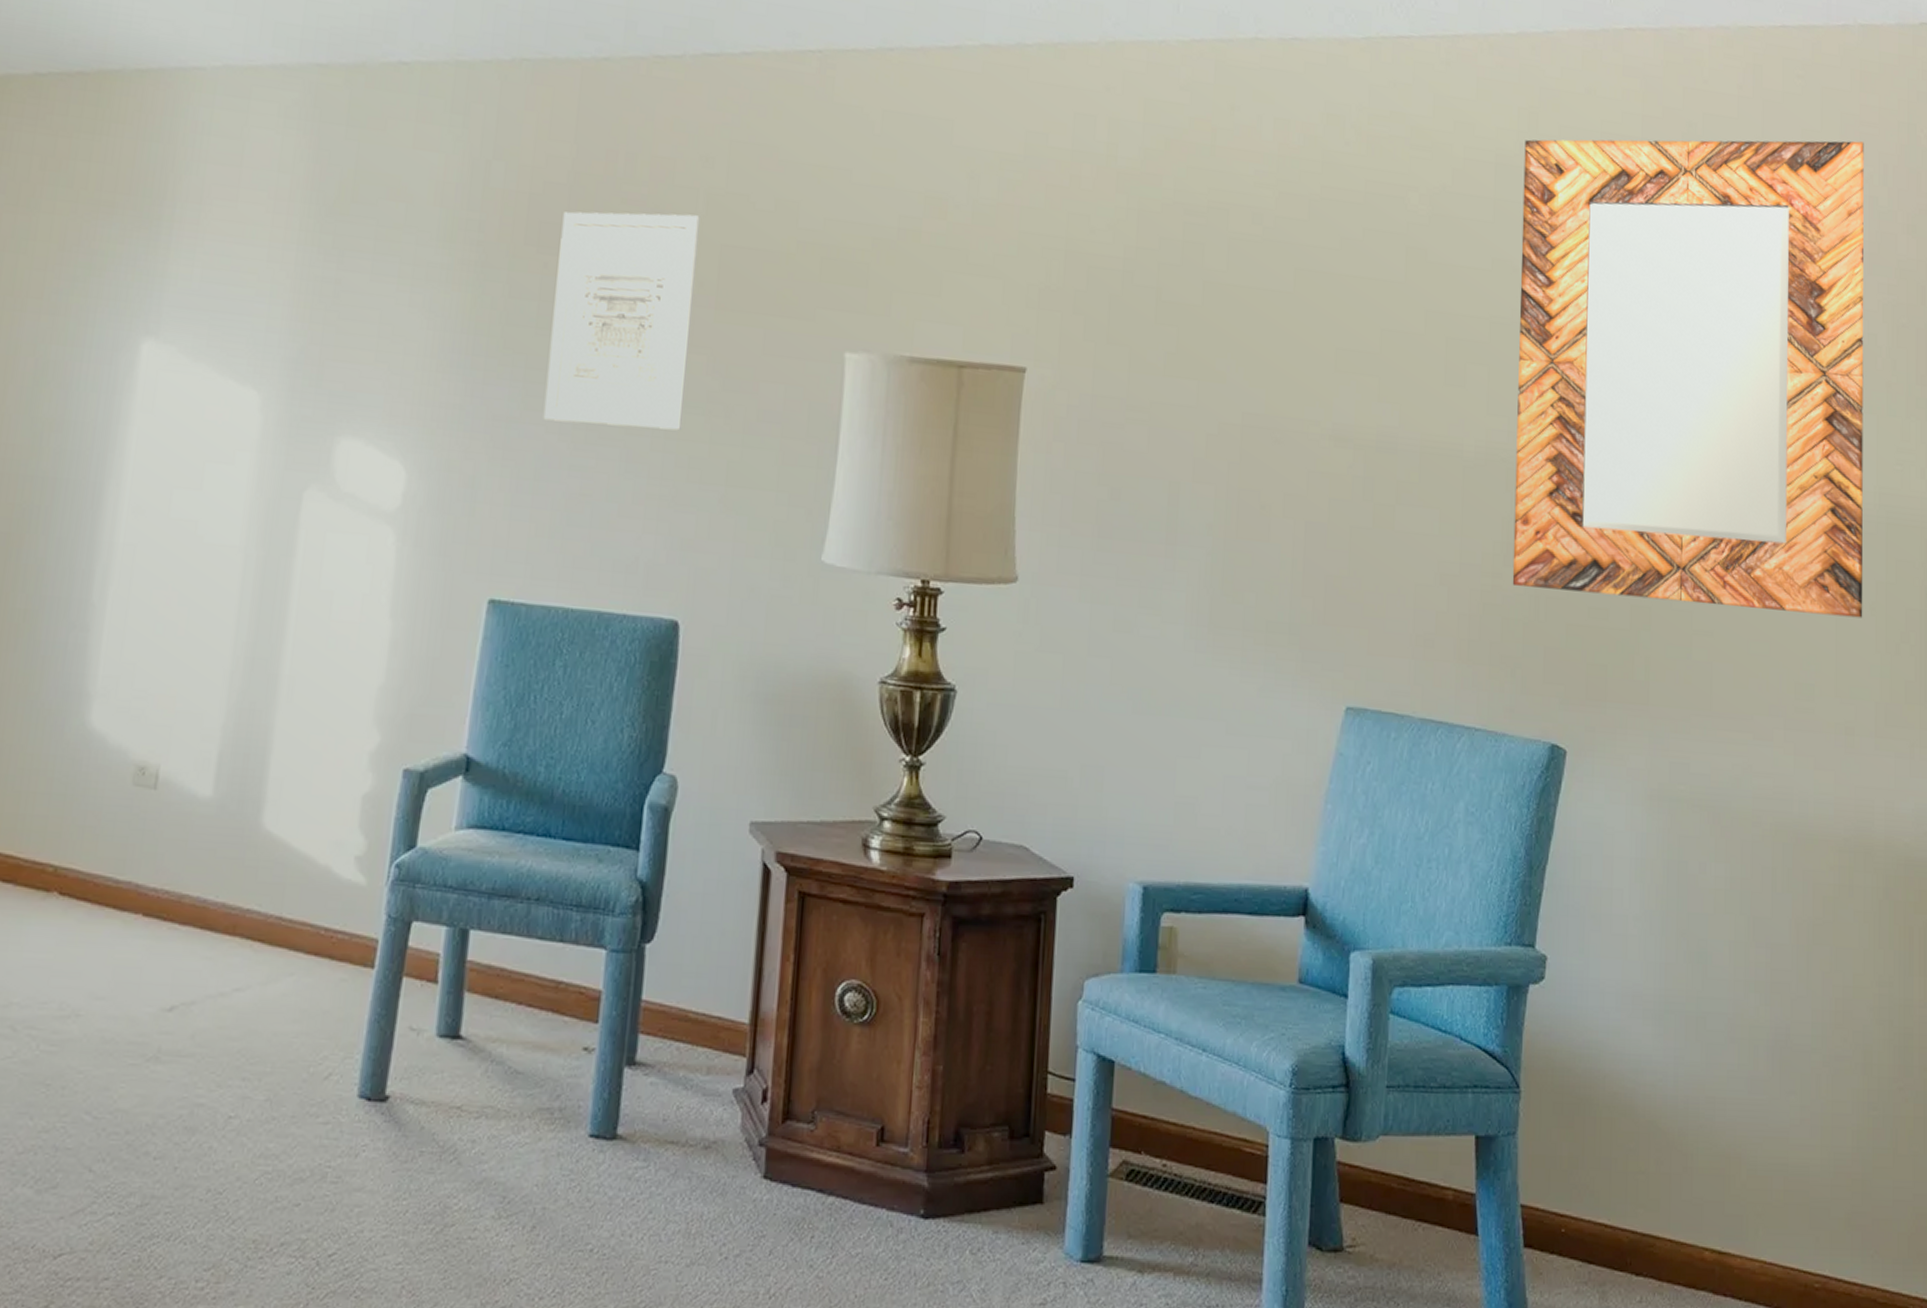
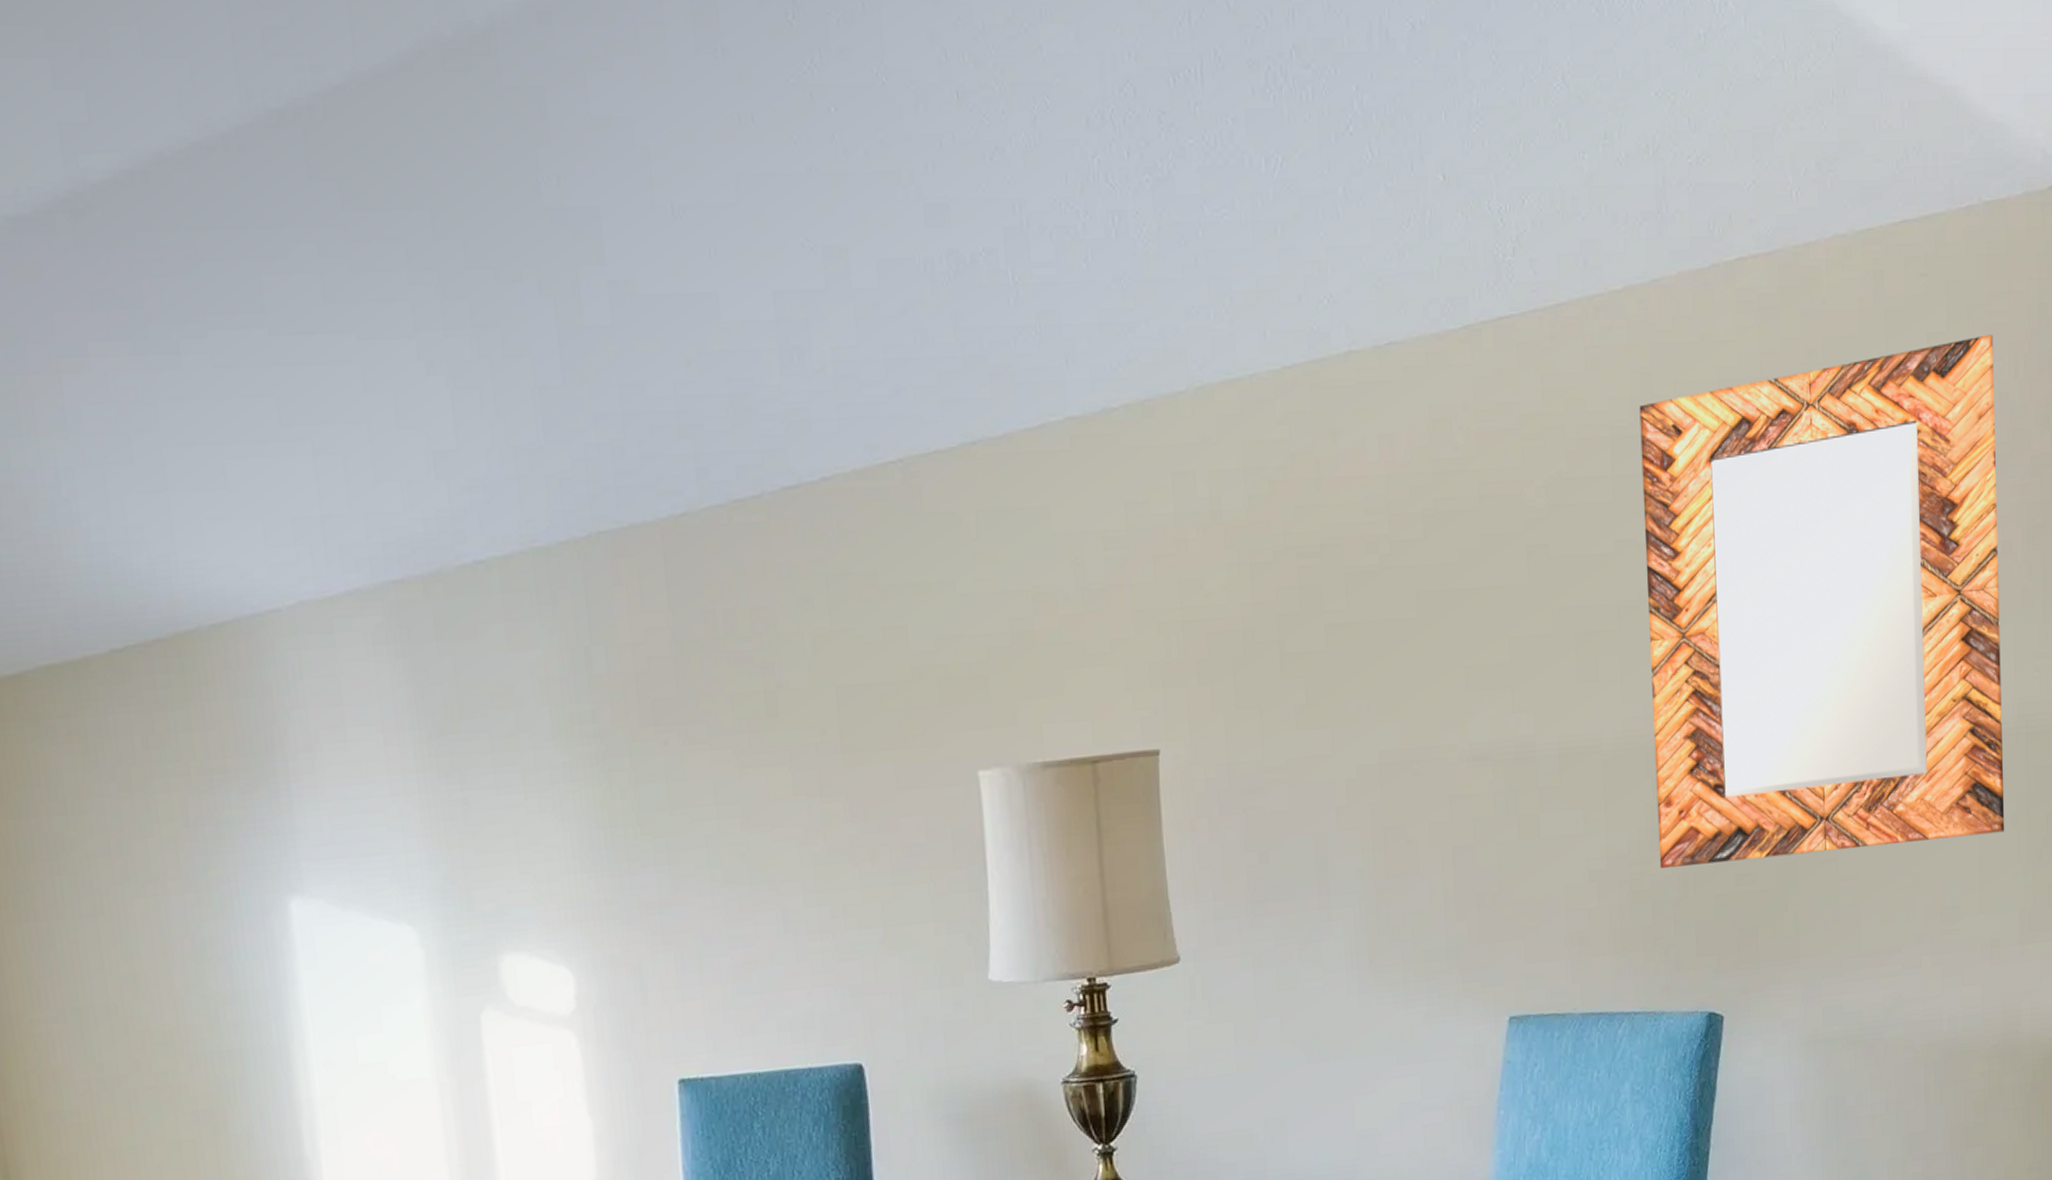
wall art: present [543,211,700,431] -> none [673,661,832,898]

